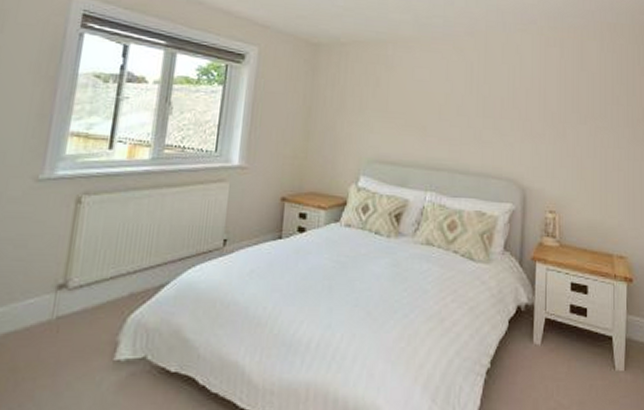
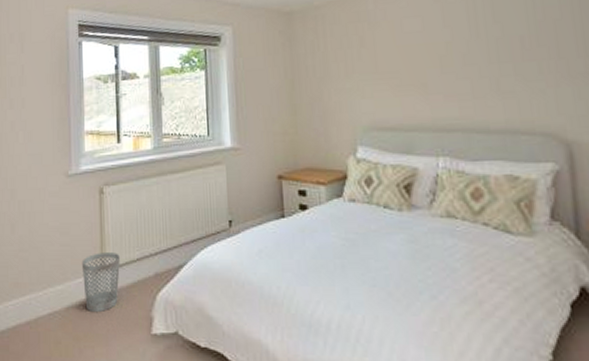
wastebasket: none [33,269,89,339] -> present [81,253,120,313]

